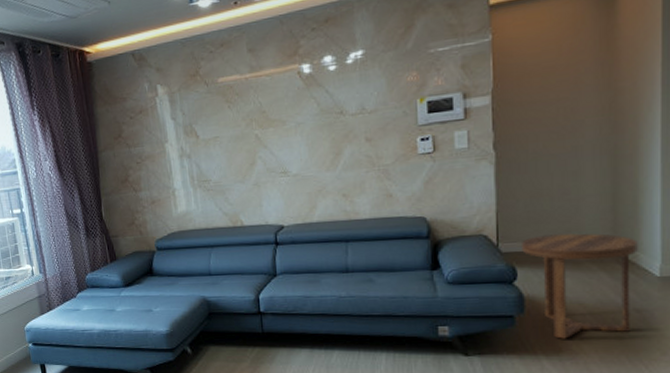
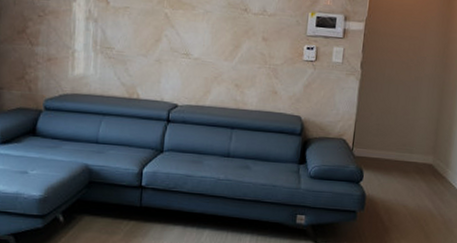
side table: present [522,233,638,339] -> none [369,146,449,234]

